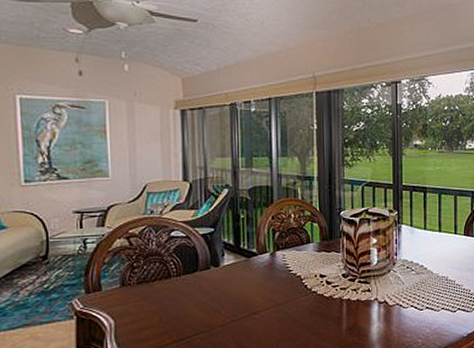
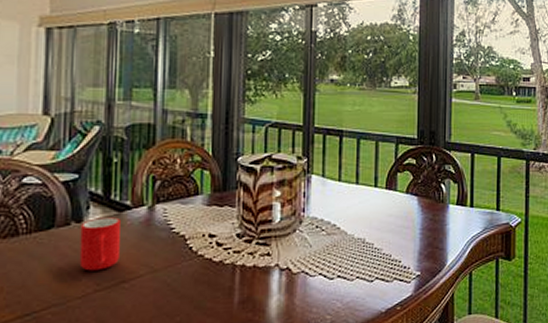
cup: none [218,262,250,305] -> present [79,217,120,271]

